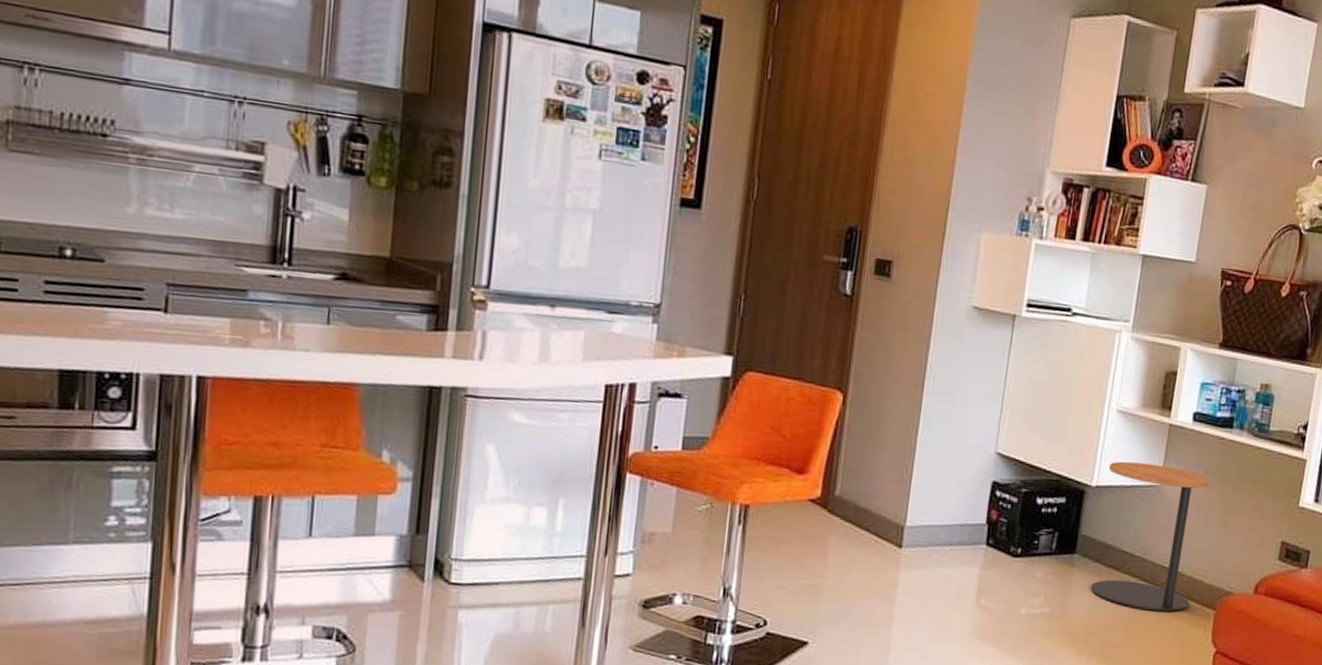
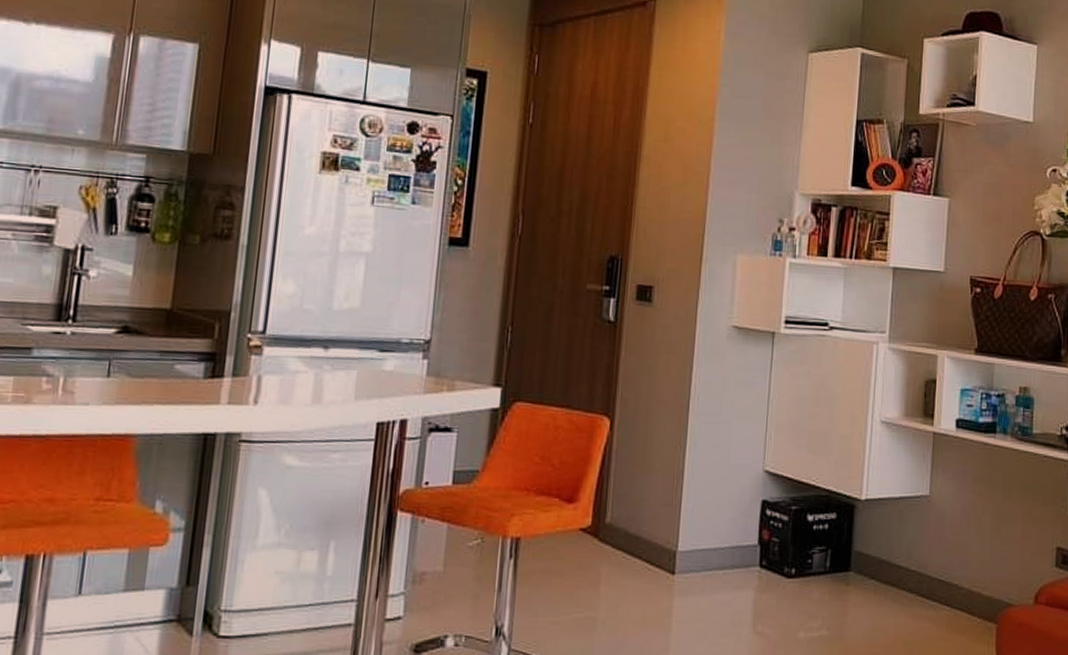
side table: present [1090,461,1210,612] -> none [868,472,978,628]

